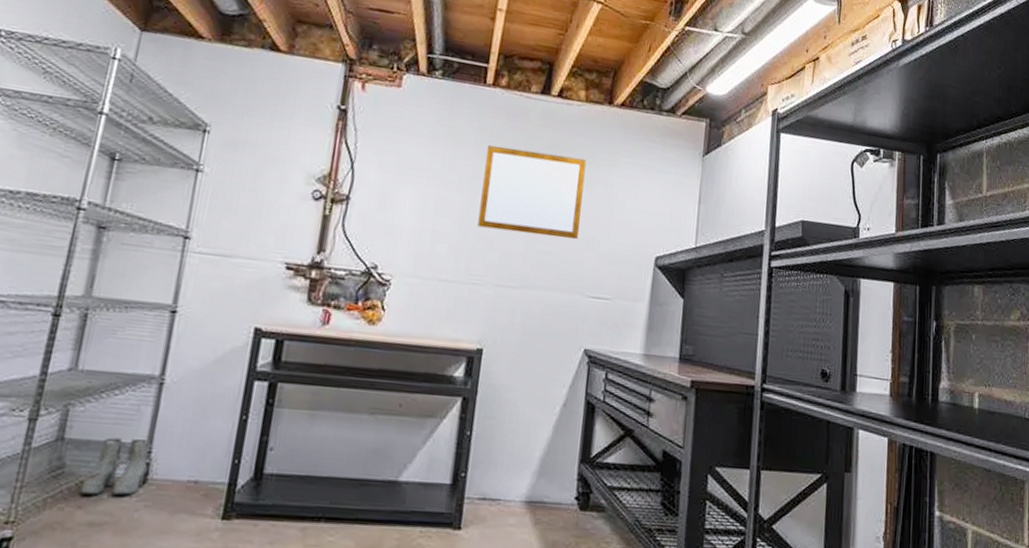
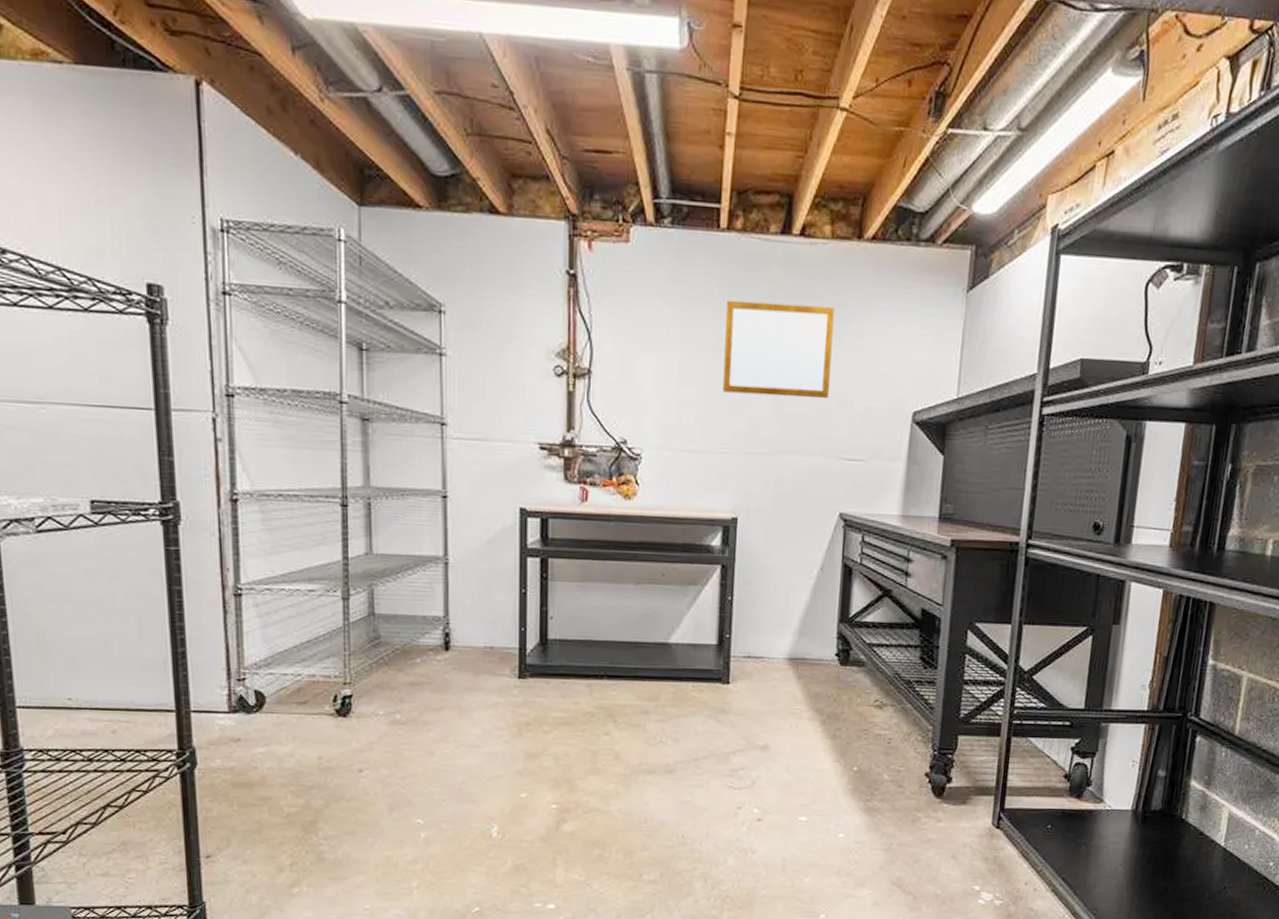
boots: present [80,437,149,496] -> none [397,612,449,661]

